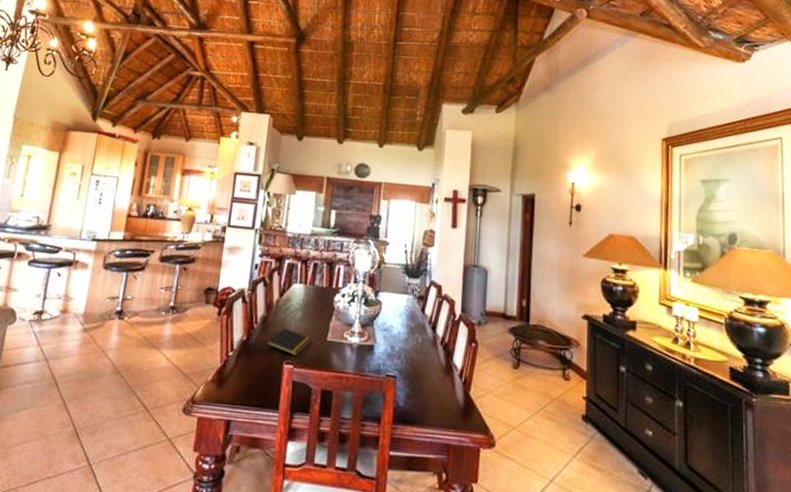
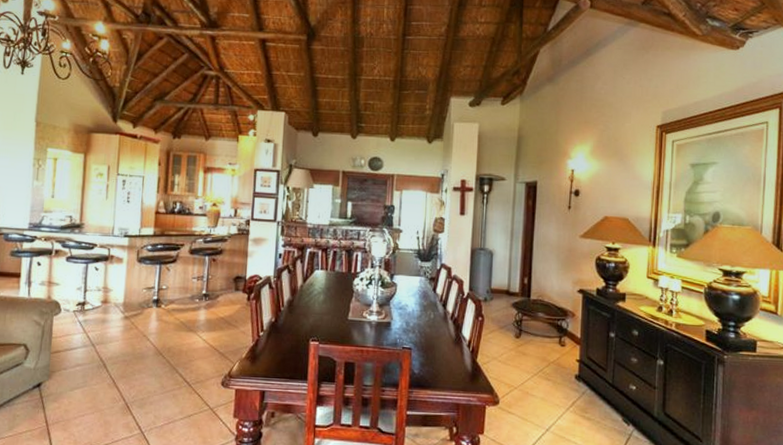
notepad: present [265,328,312,355] -> none [292,310,334,333]

